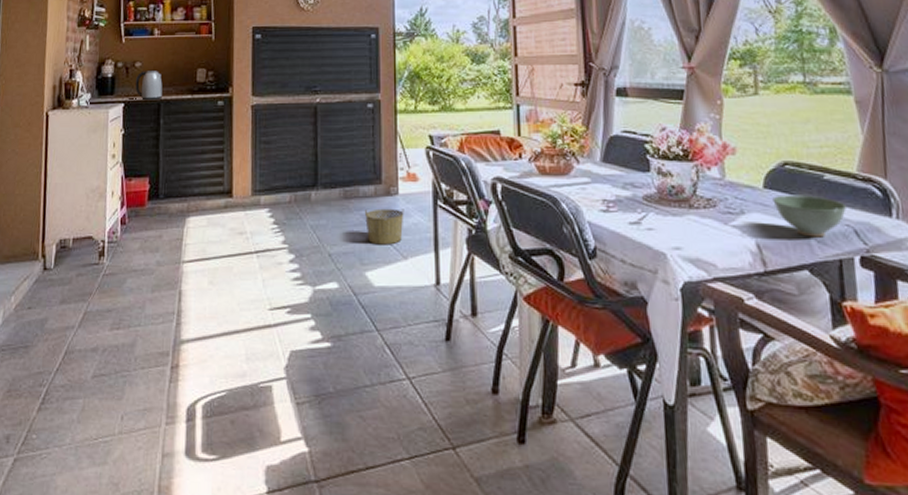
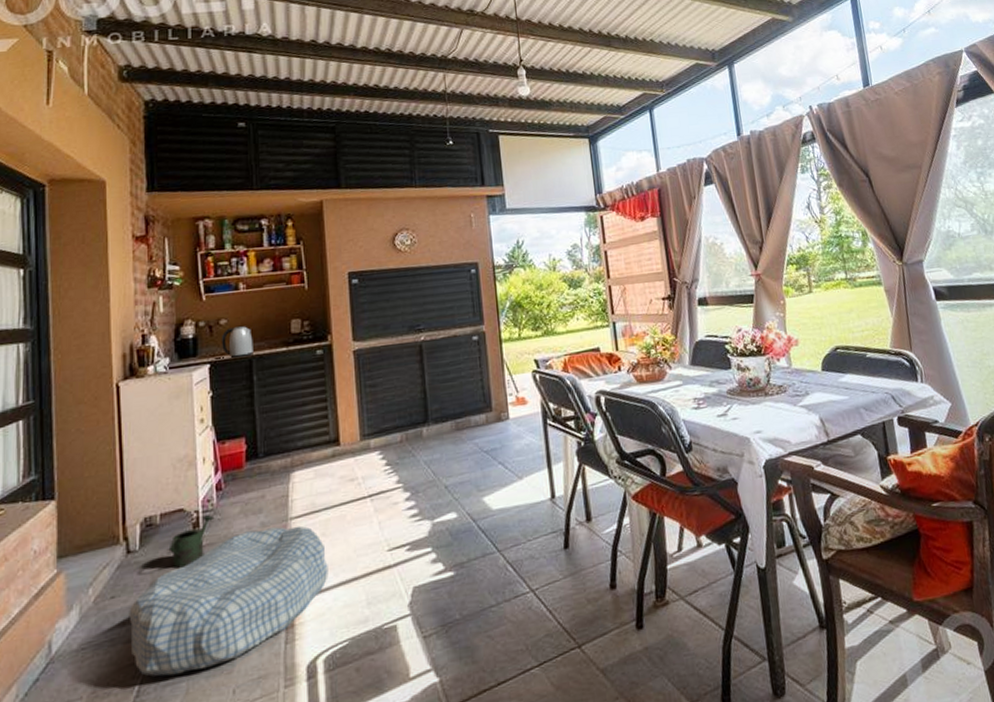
dog bed: none [40,268,213,390] -> present [129,525,329,677]
watering can: none [78,246,118,292] -> present [170,515,215,569]
basket: present [364,208,404,245] -> none [477,432,517,470]
bowl: present [772,194,846,238] -> none [829,372,885,407]

